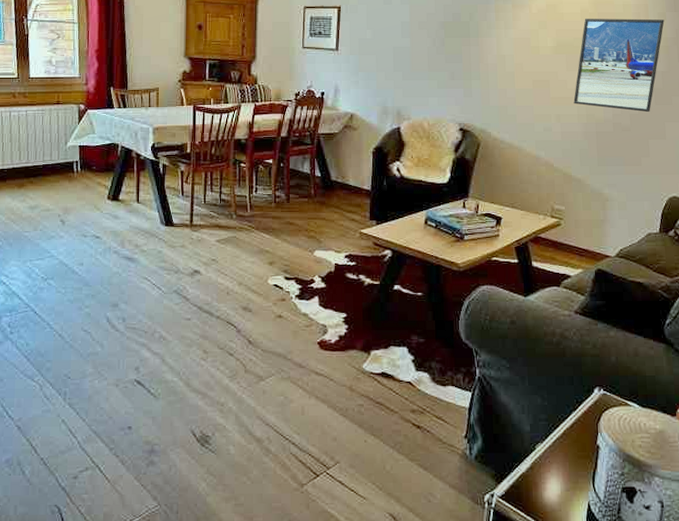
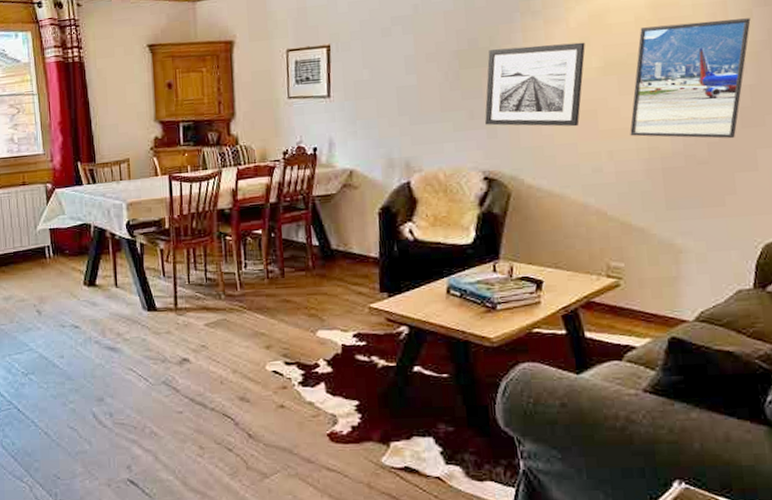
wall art: none [463,24,543,93] -> present [485,42,585,127]

